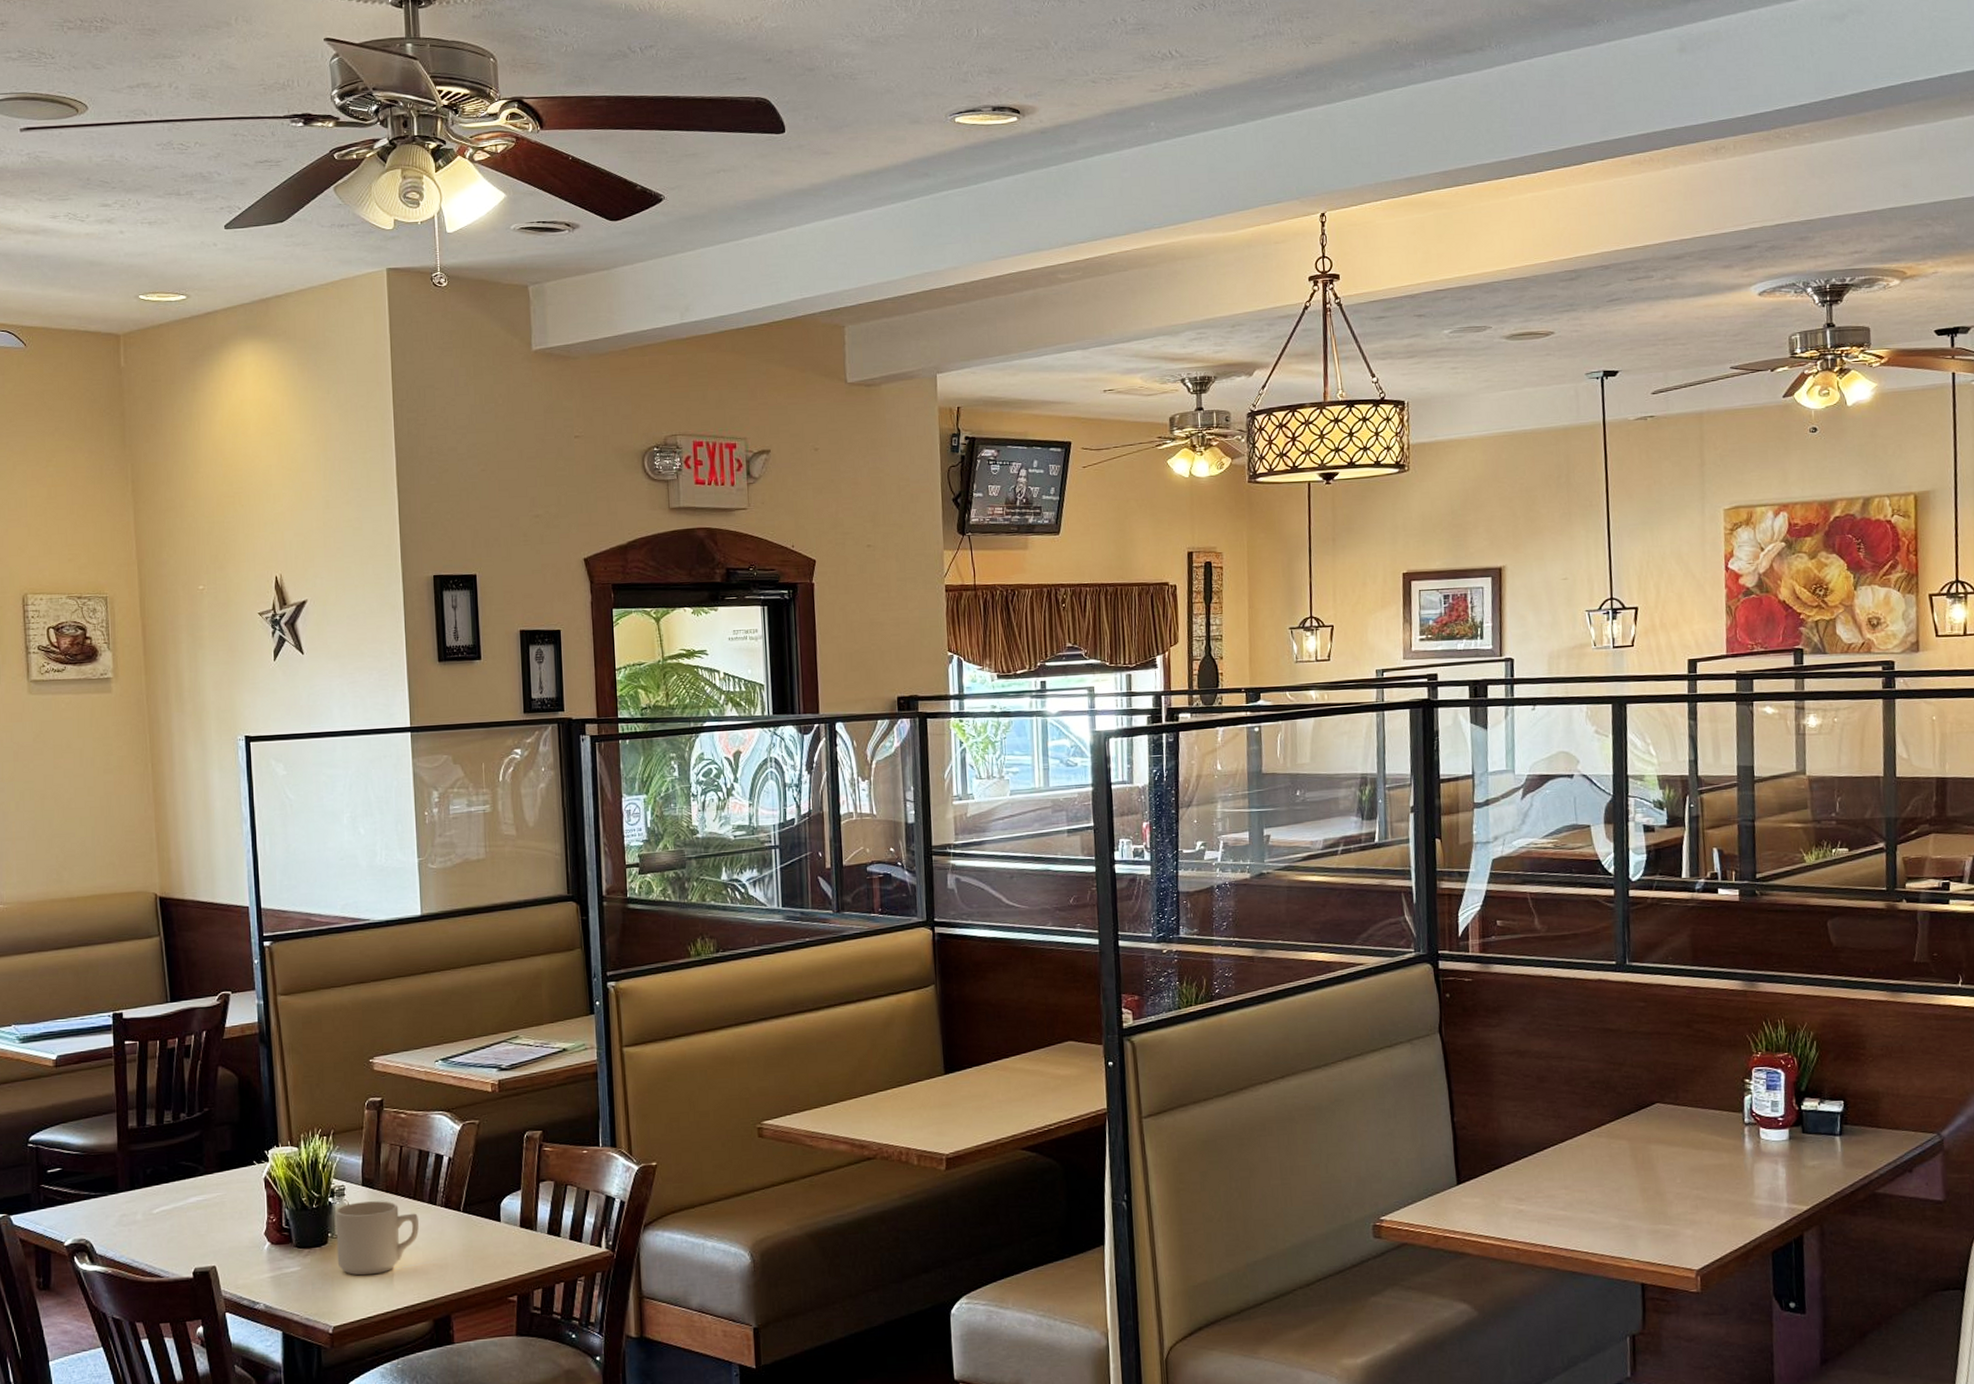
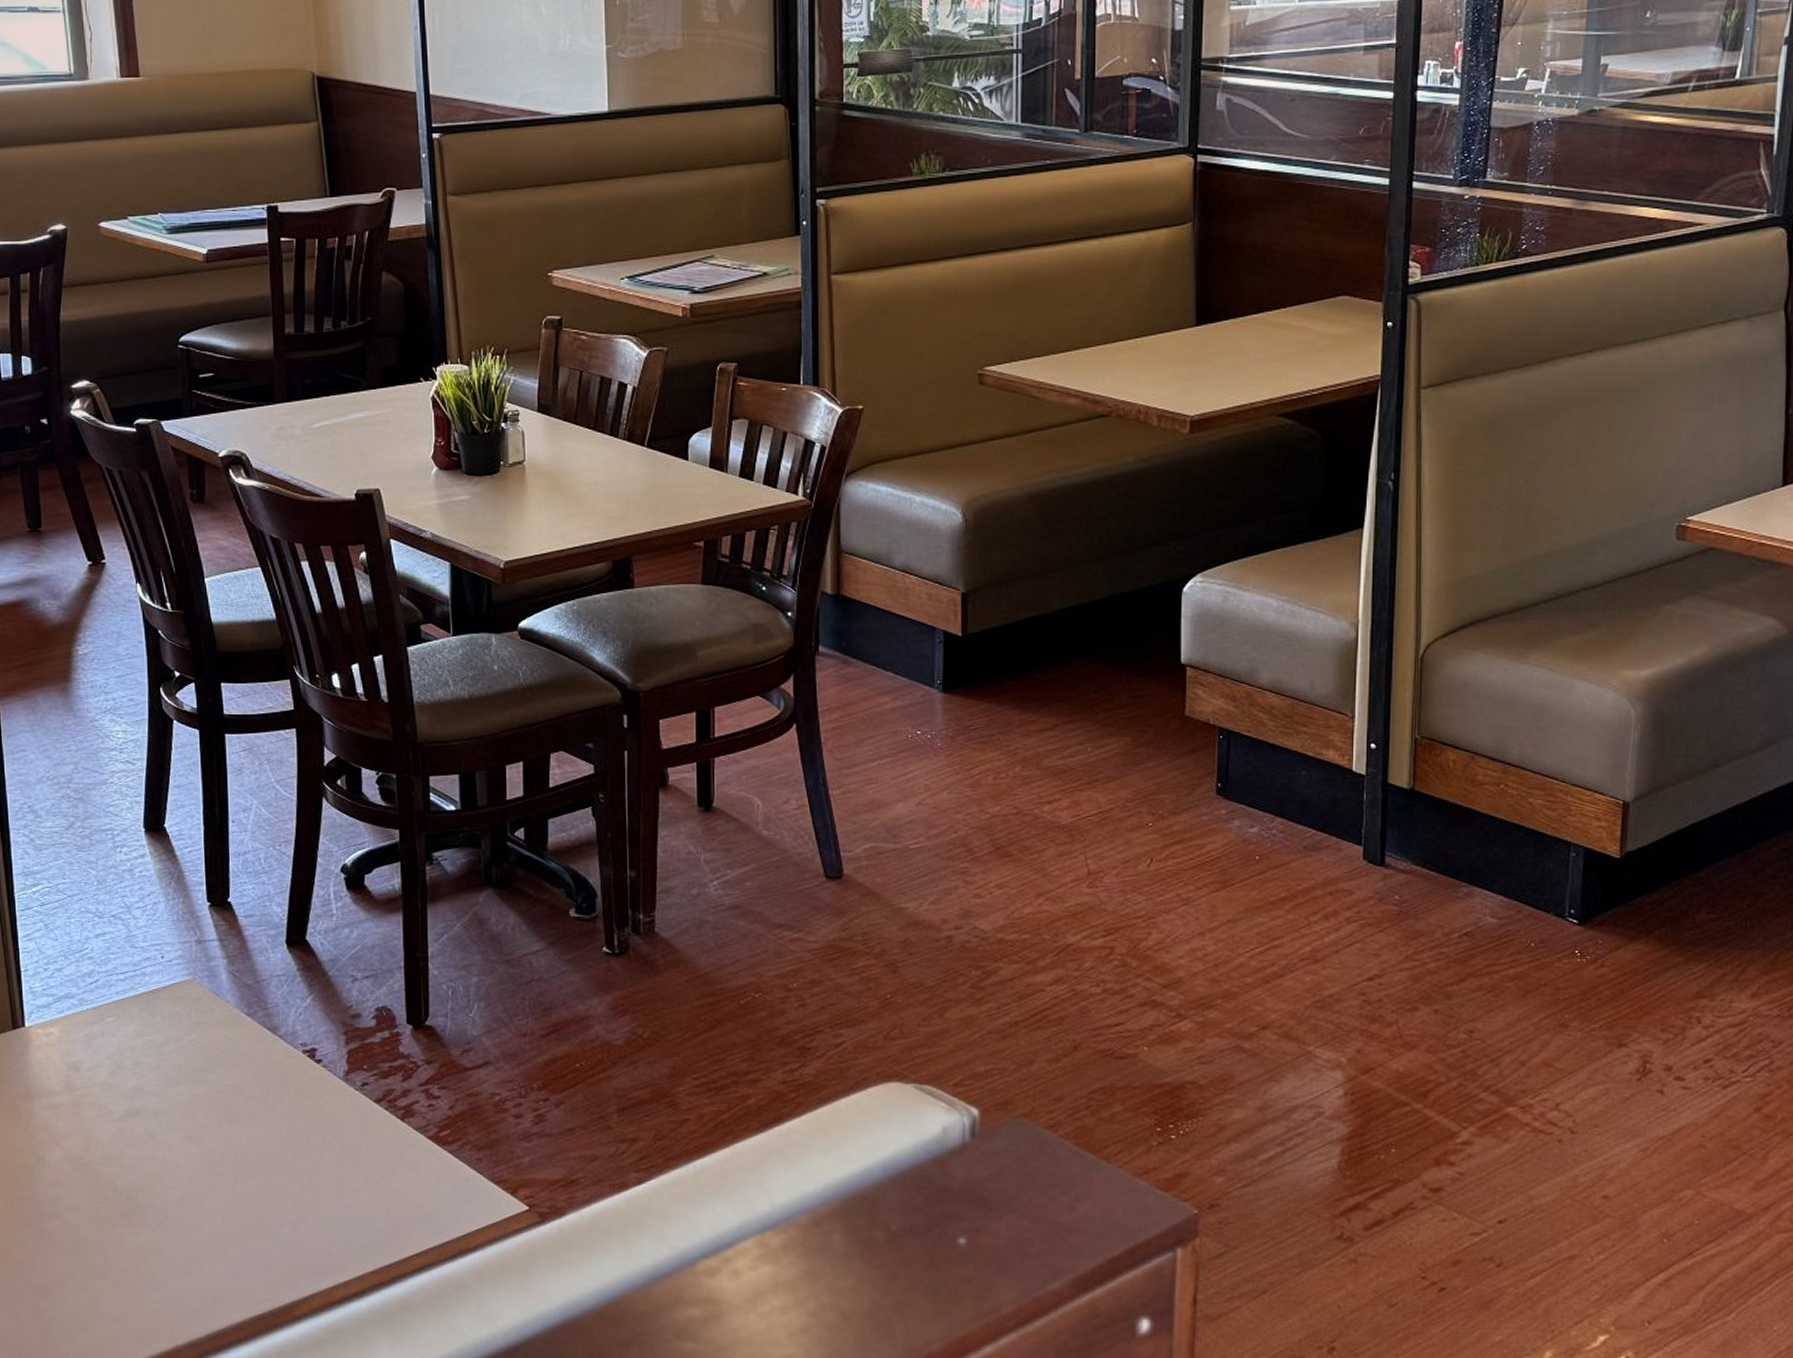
mug: present [335,1201,419,1276] -> none [508,430,599,509]

